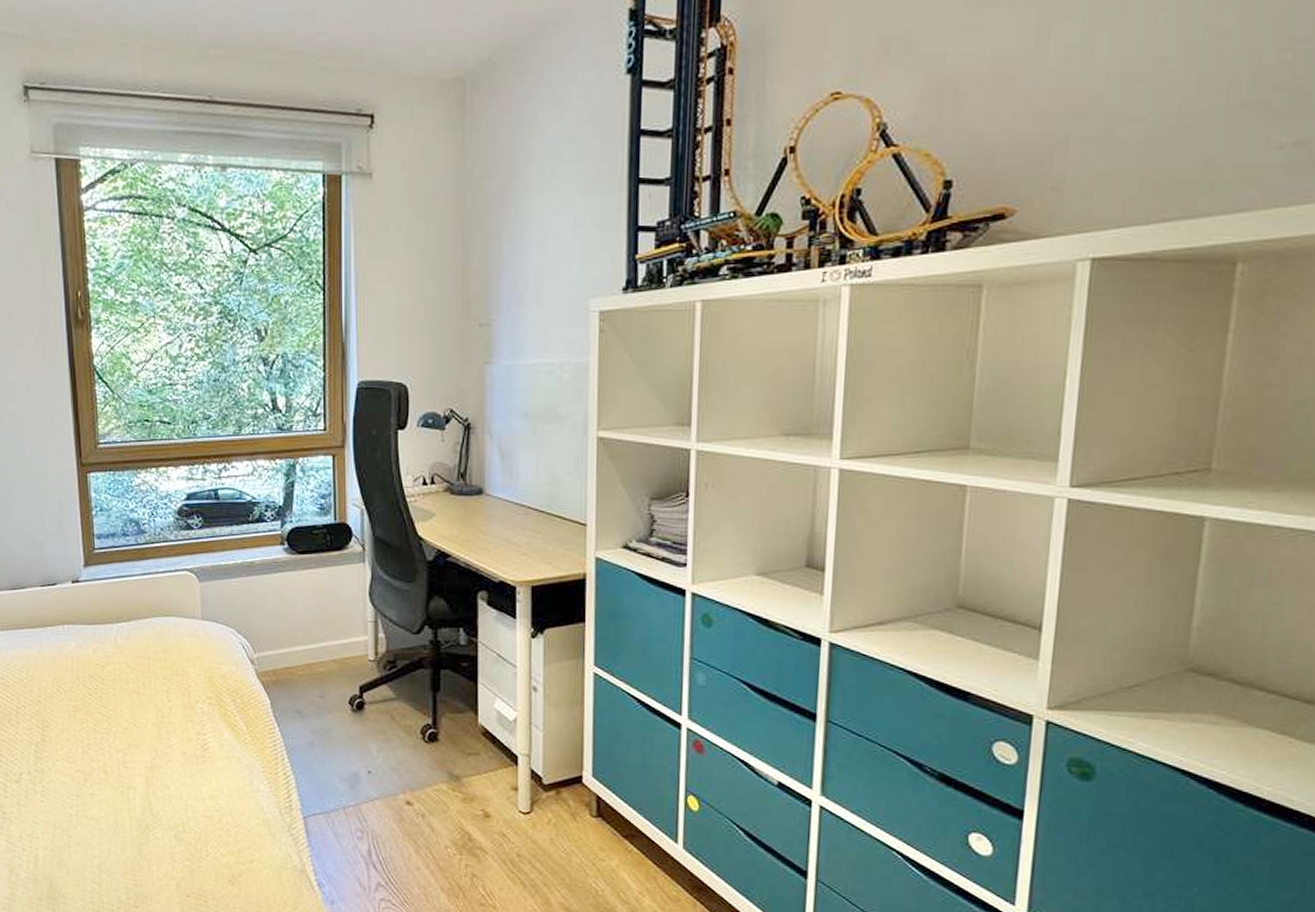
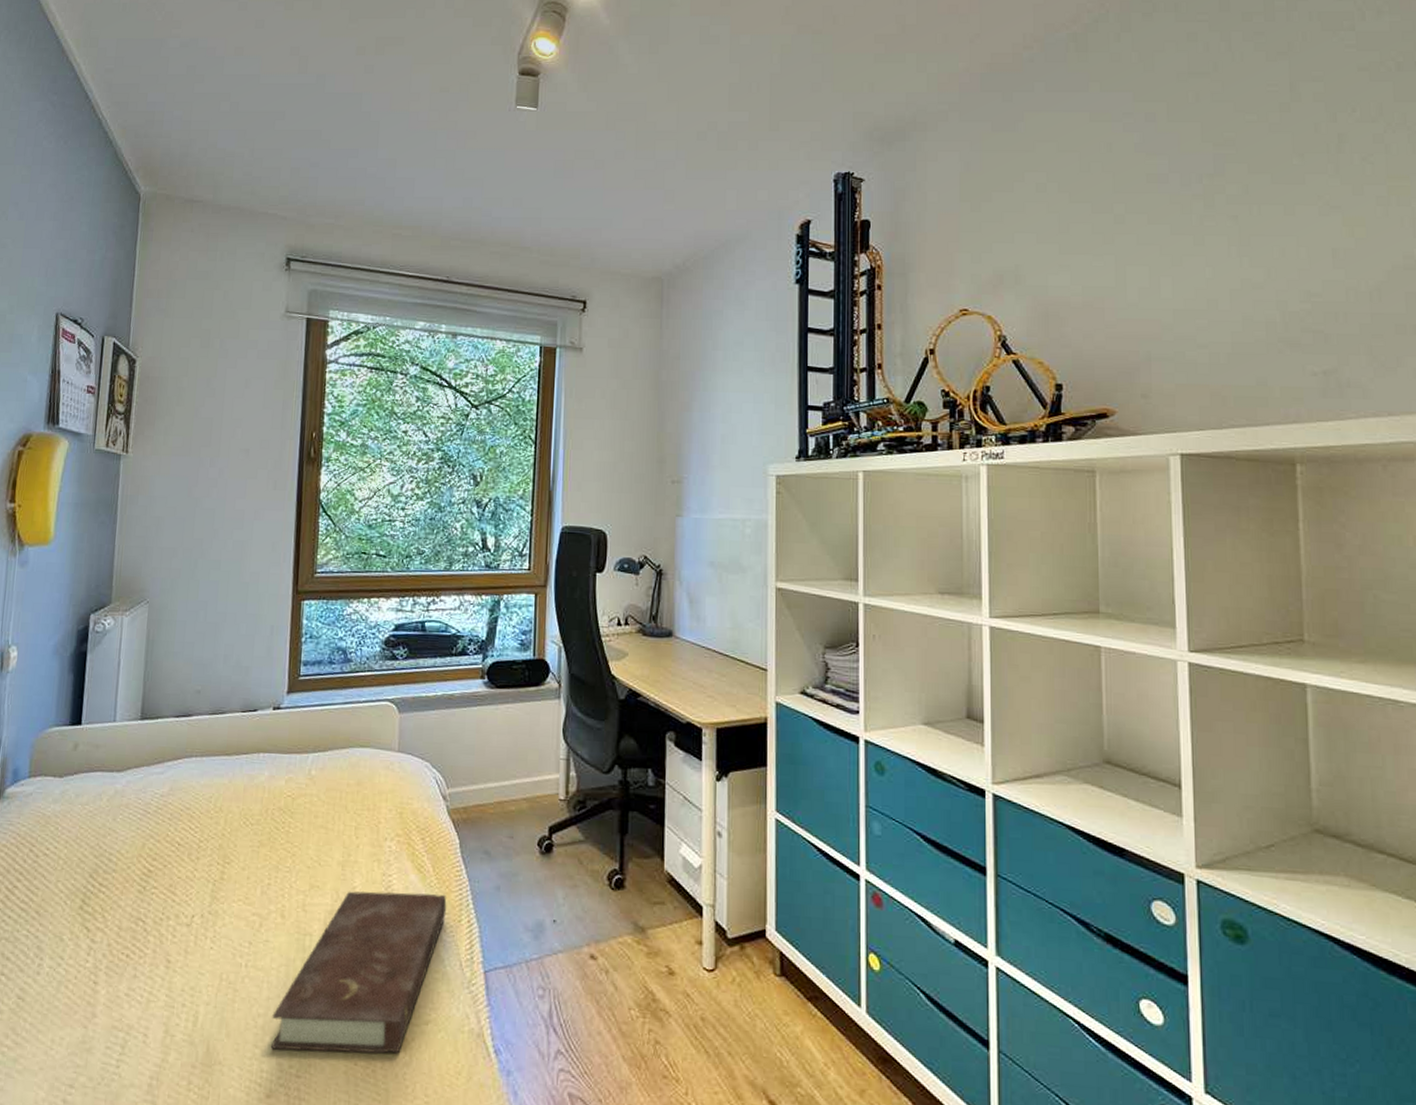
book: none [106,748,263,888] -> present [270,890,447,1054]

